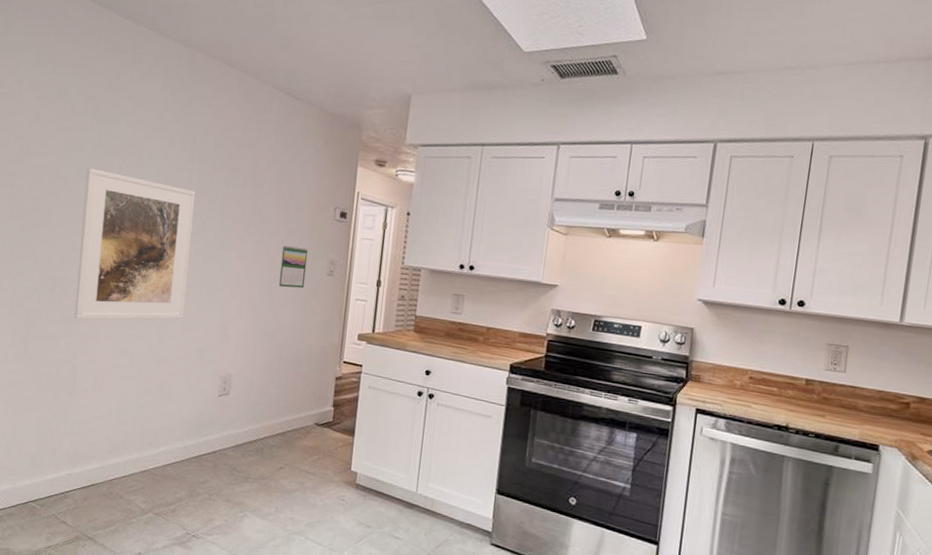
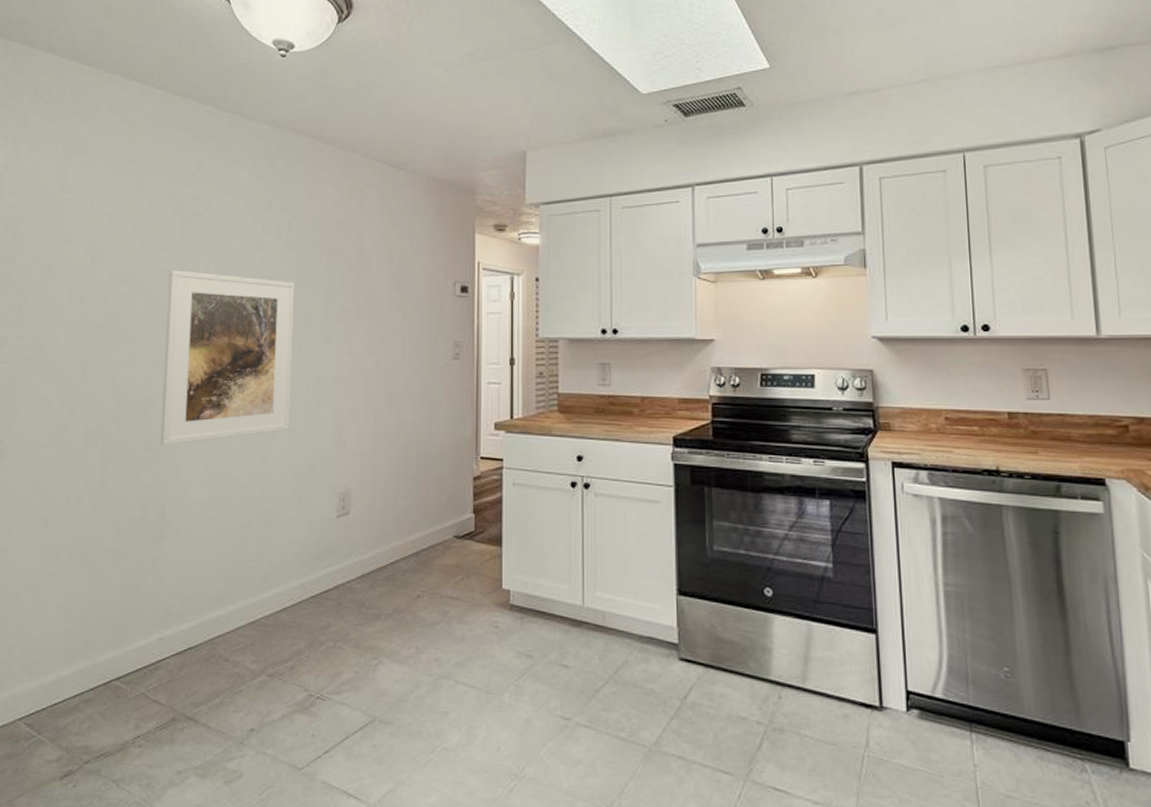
calendar: present [278,245,308,289] -> none [397,330,428,379]

